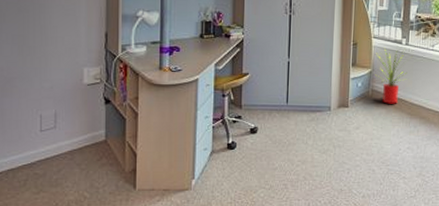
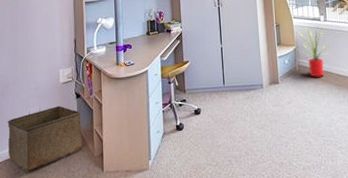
storage bin: none [10,111,111,185] -> present [7,106,83,172]

